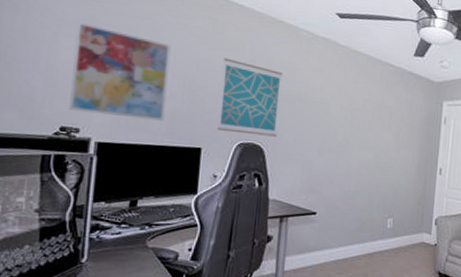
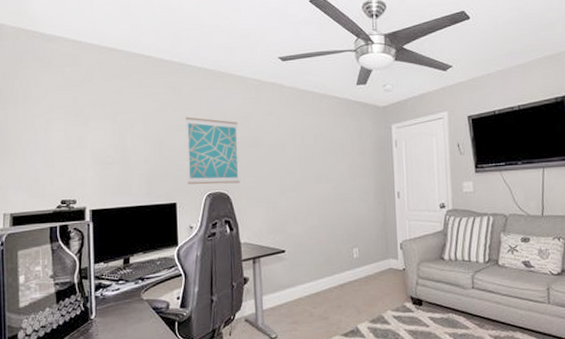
wall art: present [69,21,171,121] -> none [64,106,142,185]

